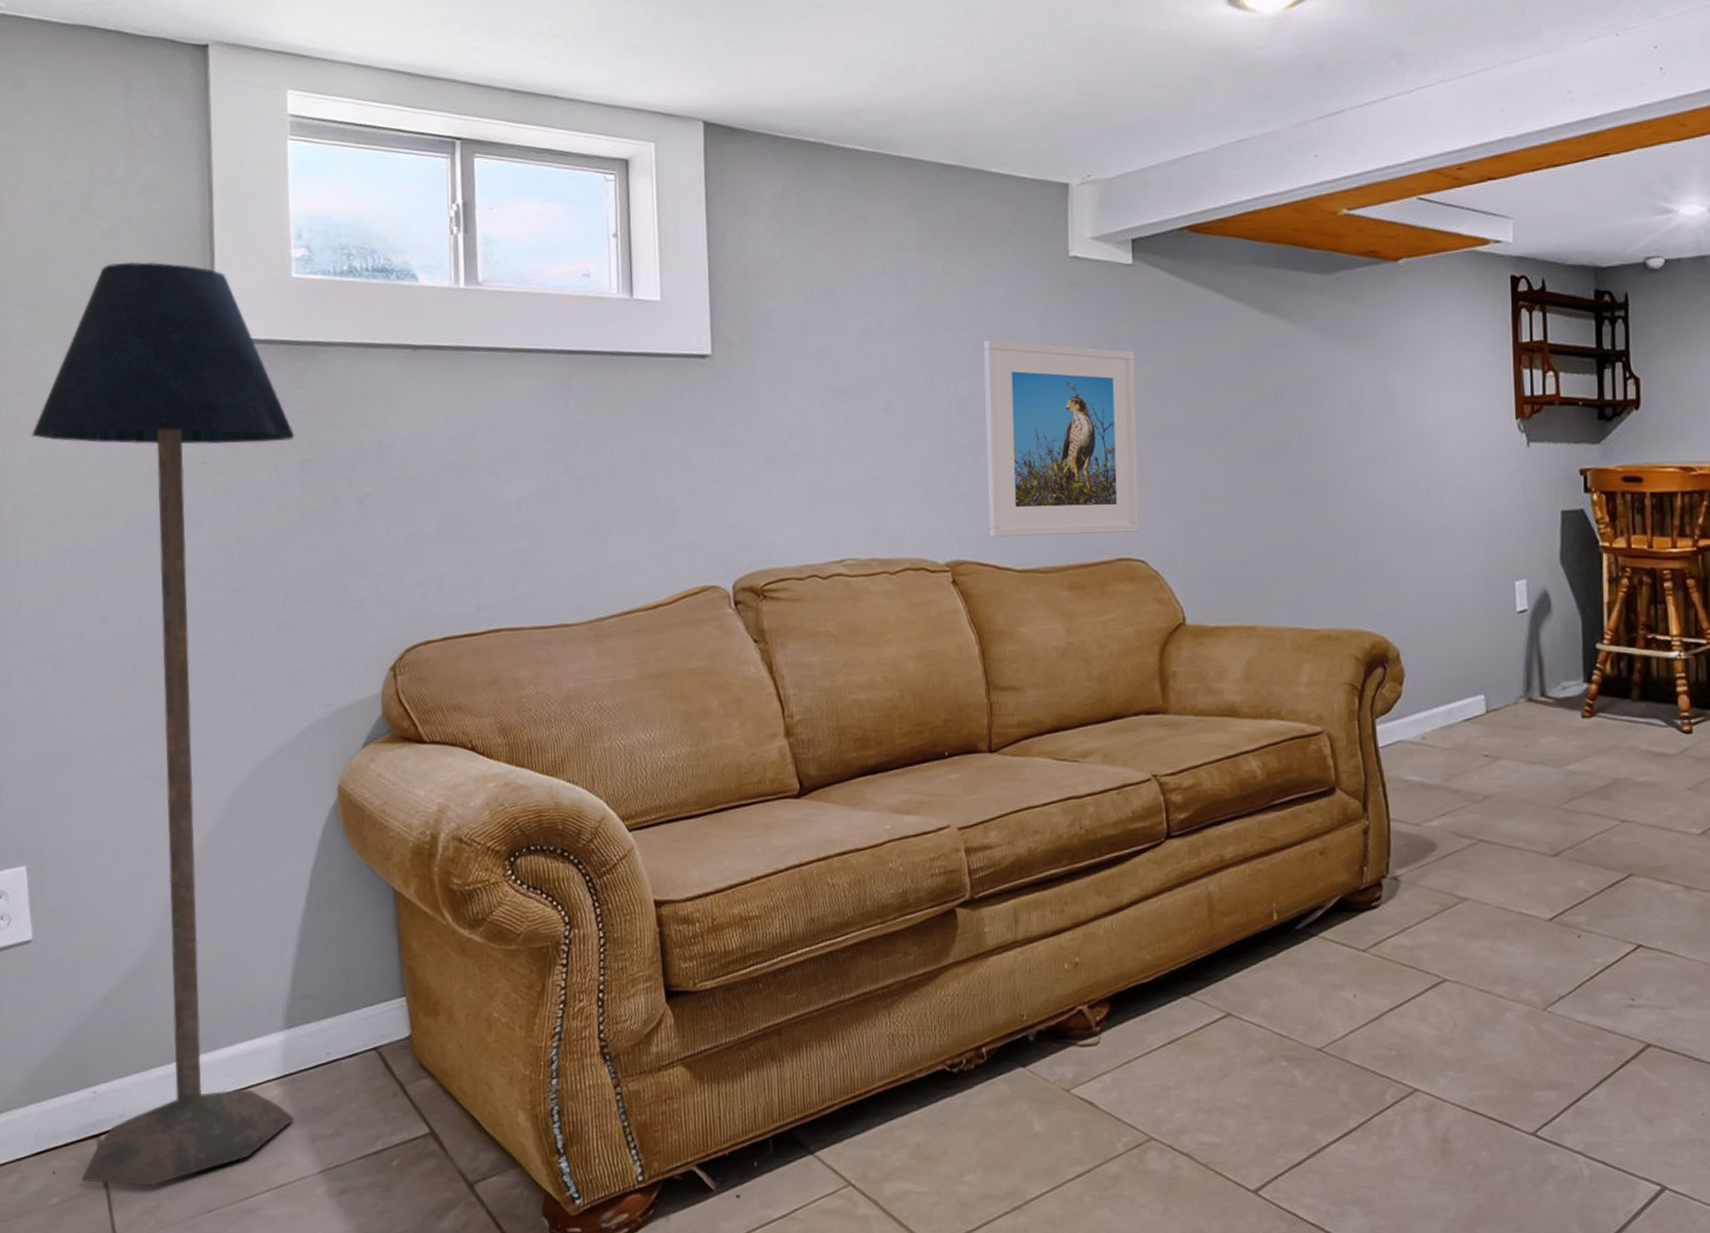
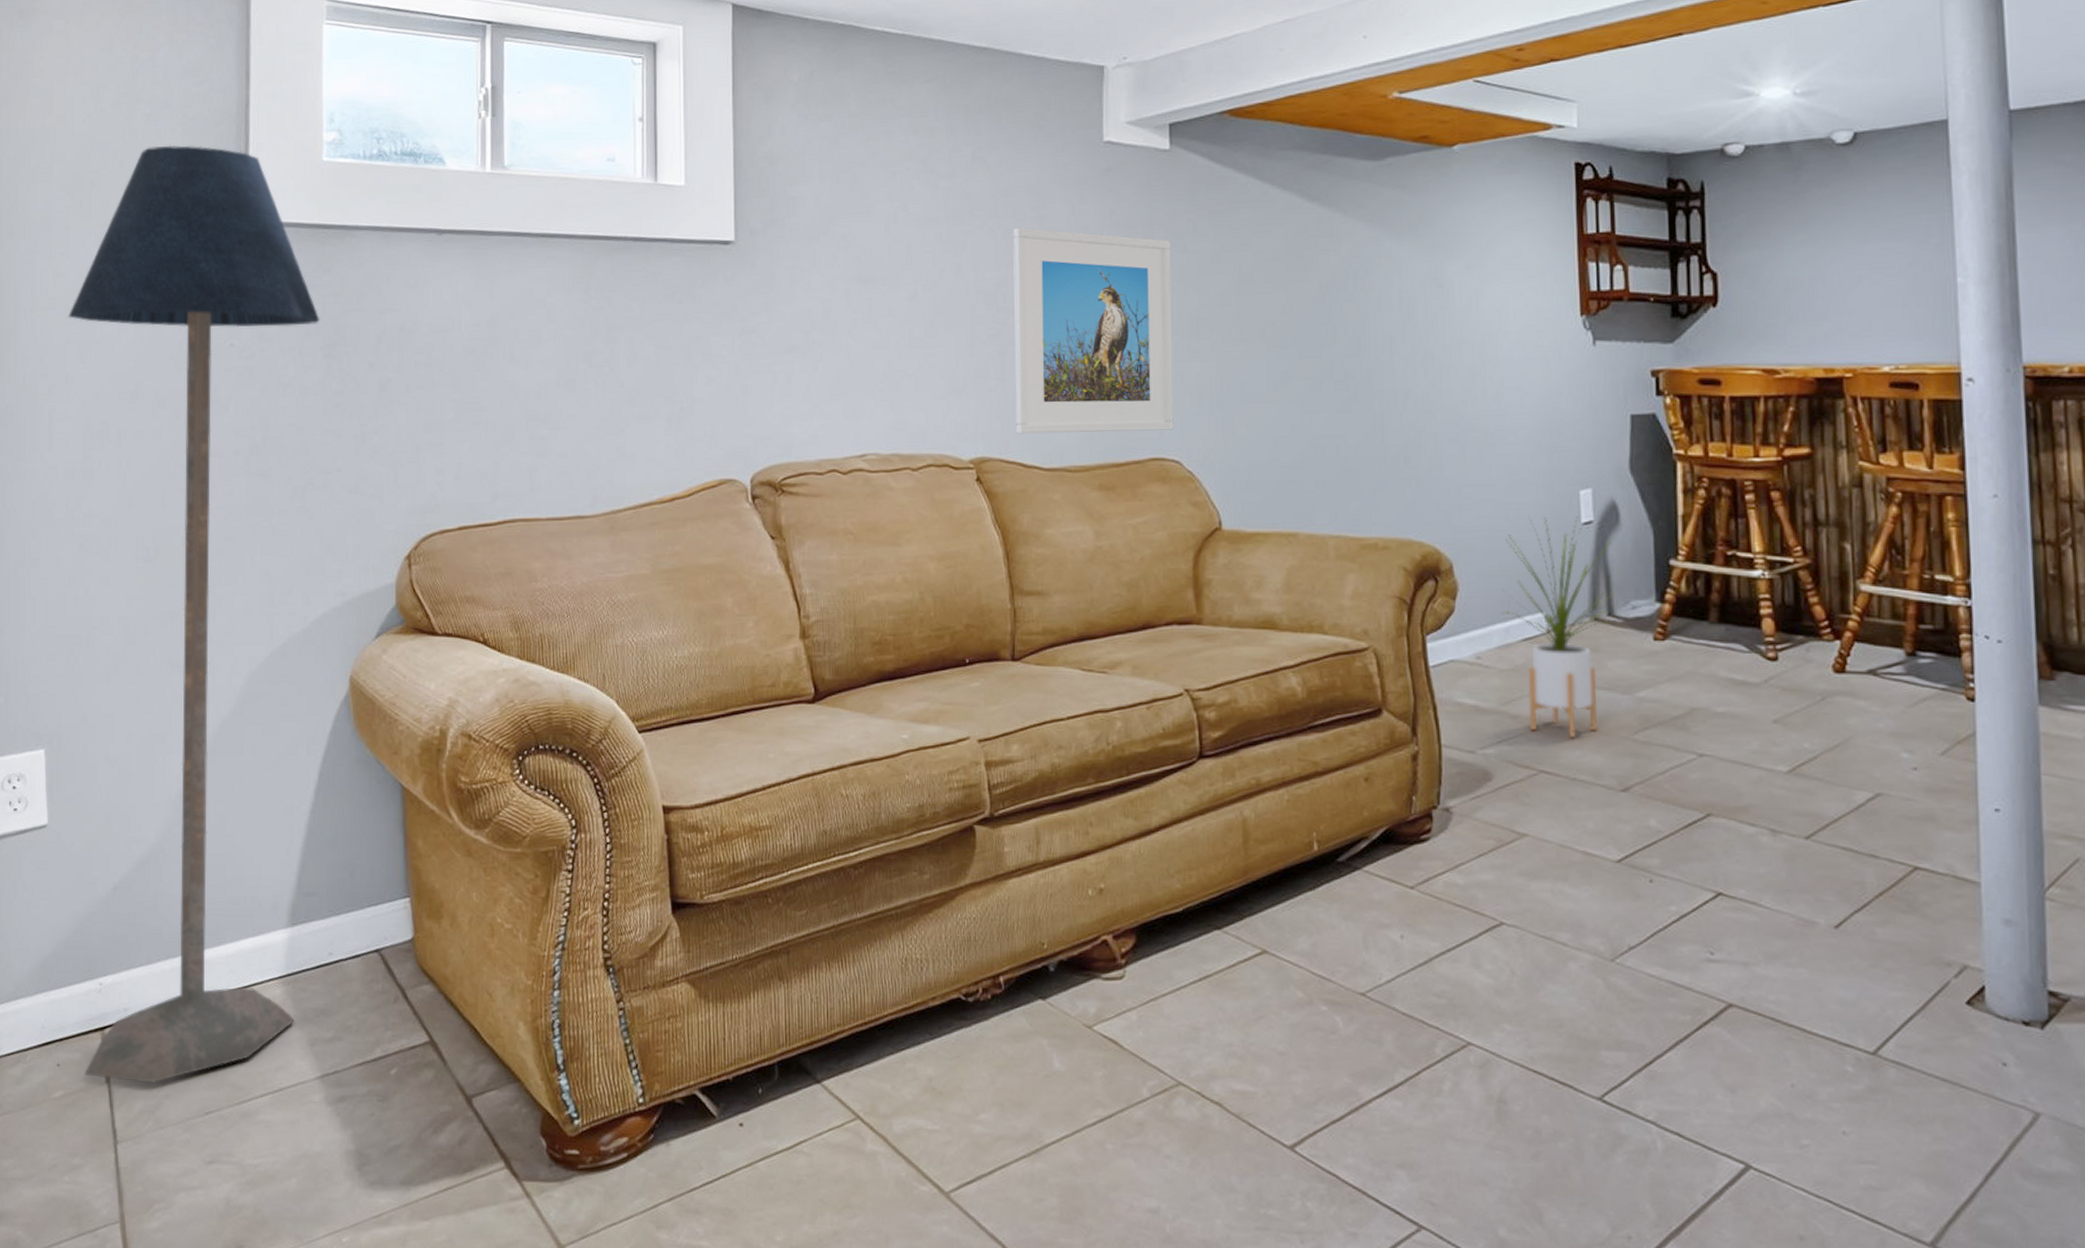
house plant: none [1444,605,1548,809] -> present [1501,516,1616,737]

